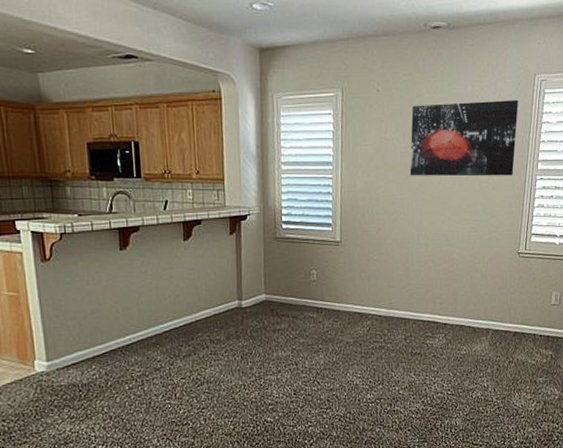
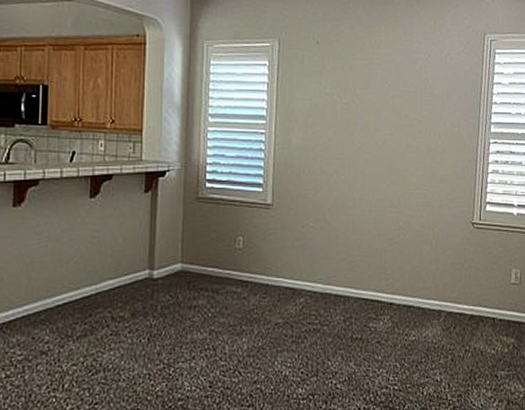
wall art: present [409,99,518,177] -> none [351,58,468,138]

